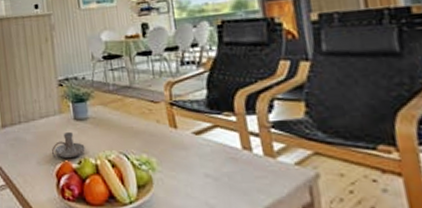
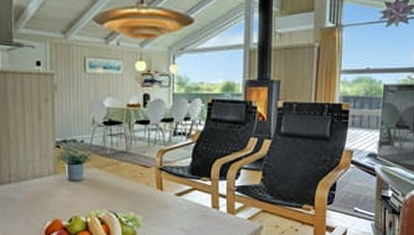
candle holder: present [52,132,85,158] -> none [43,192,77,217]

